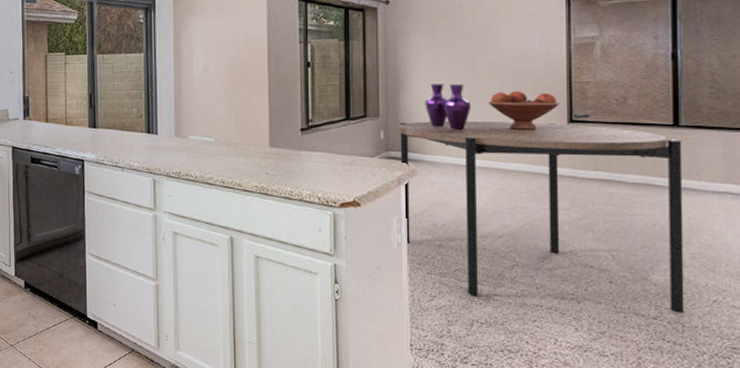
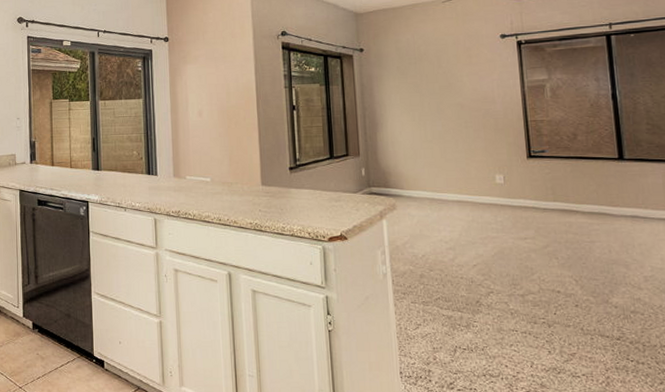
dining table: present [399,121,684,313] -> none [378,157,644,333]
vase: present [425,83,472,131] -> none [400,123,442,167]
fruit bowl: present [488,90,559,131] -> none [456,129,519,166]

